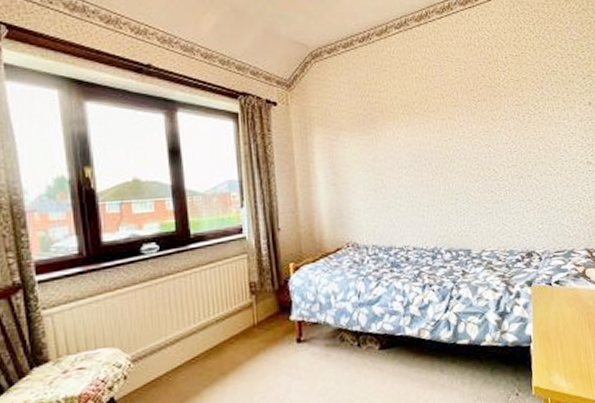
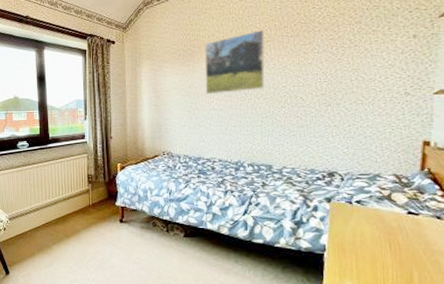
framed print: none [387,93,456,169] -> present [204,30,265,95]

